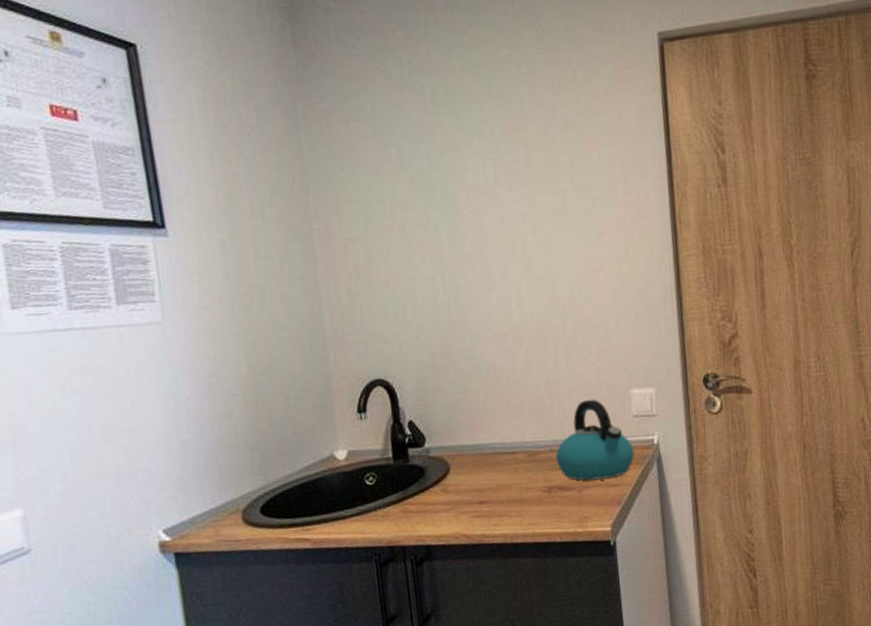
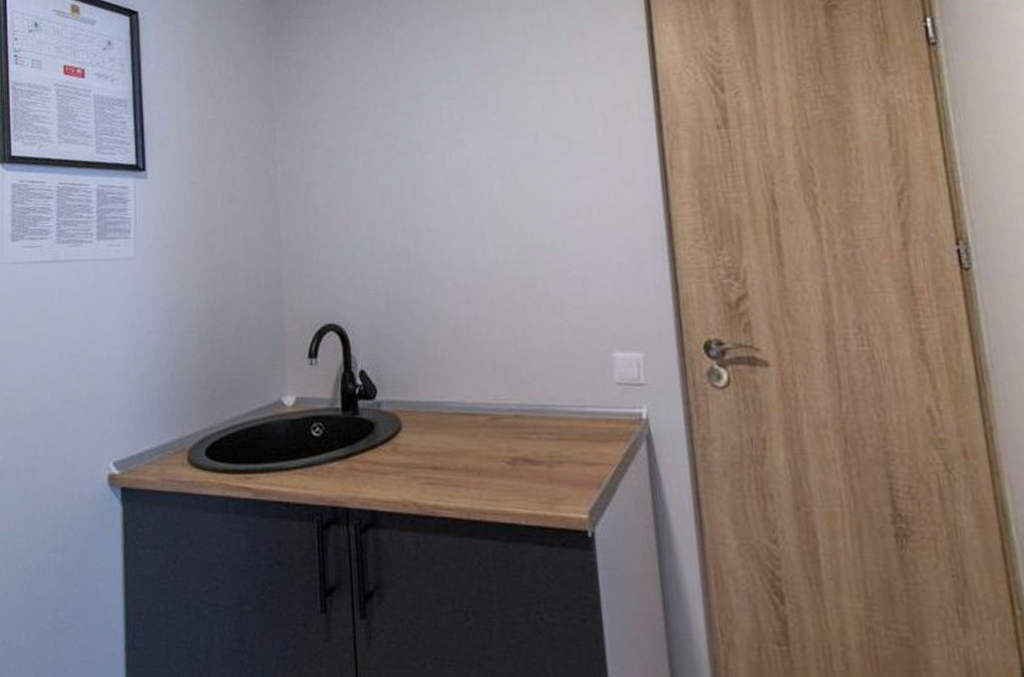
kettle: present [555,399,635,481] -> none [521,360,618,455]

